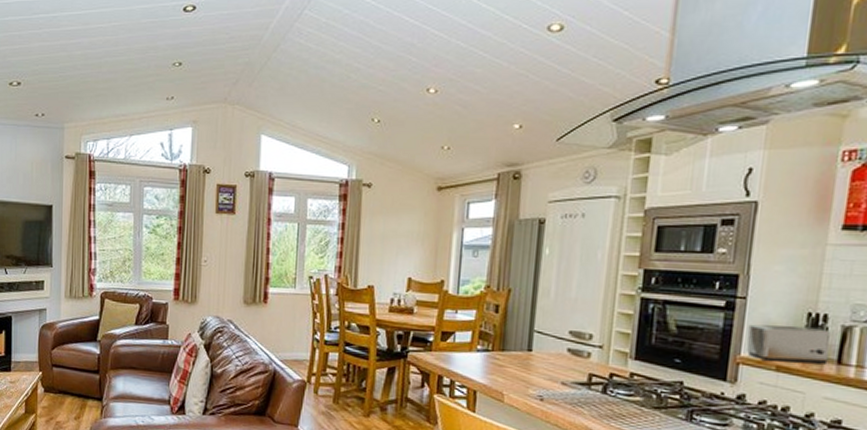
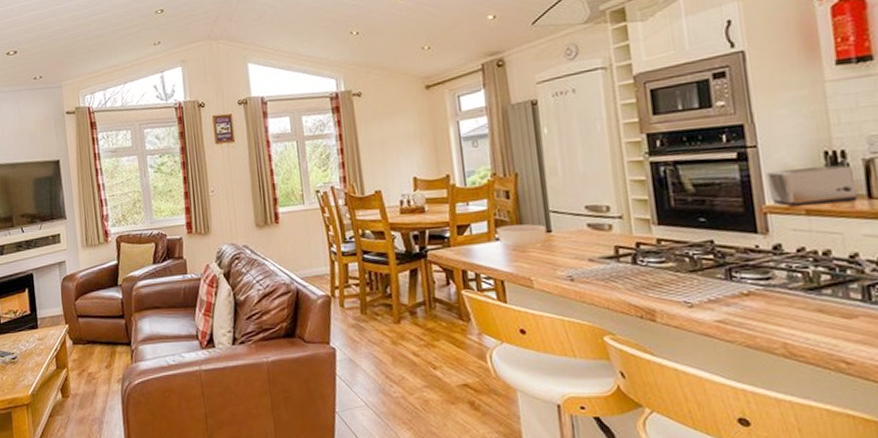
bowl: none [479,338,528,365] -> present [496,224,547,251]

